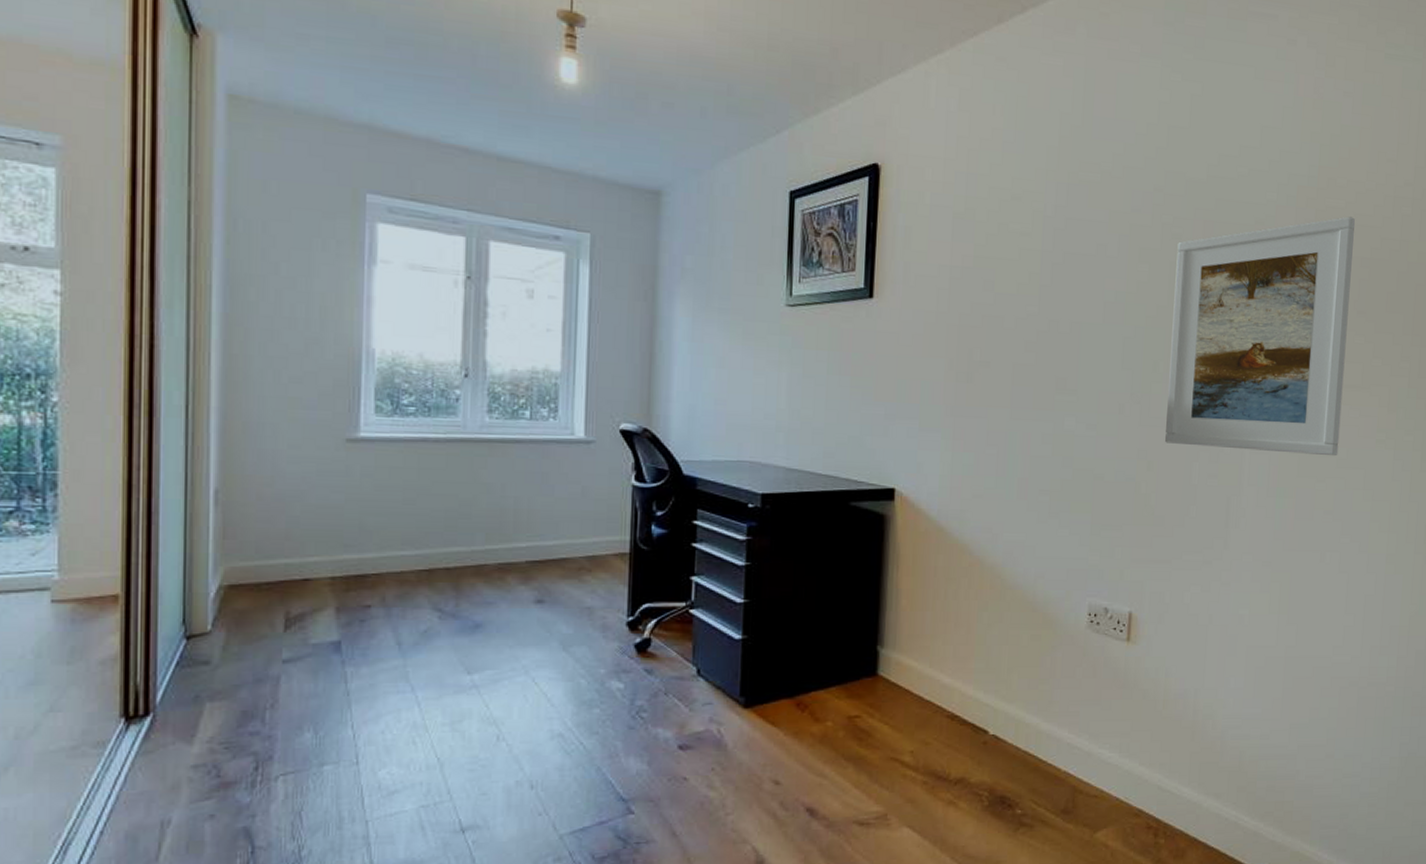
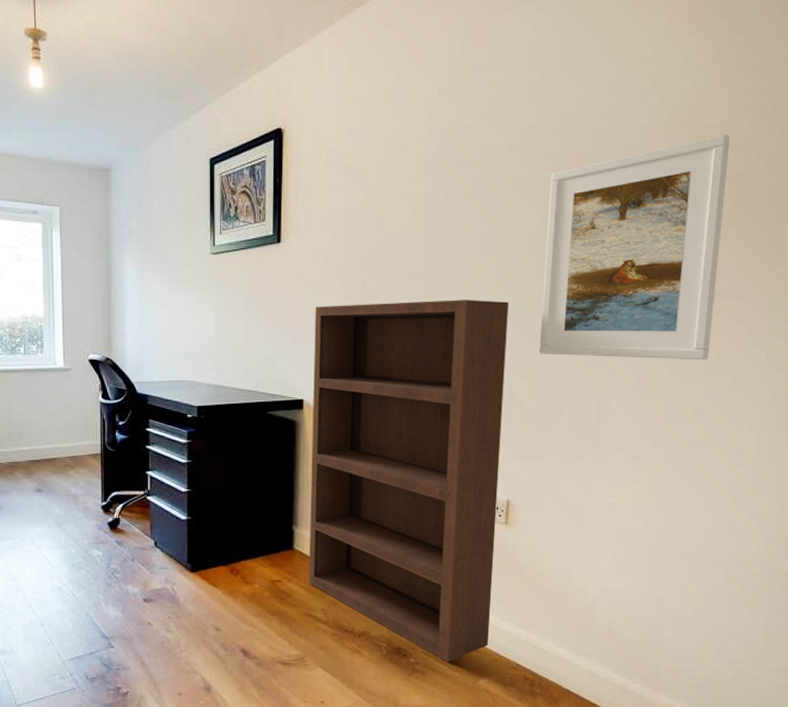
bookcase: none [895,376,1132,812] -> present [309,300,509,662]

